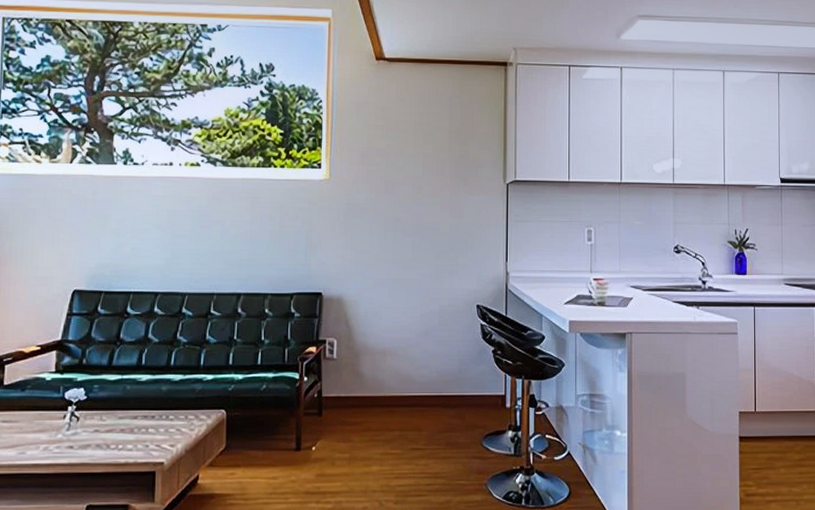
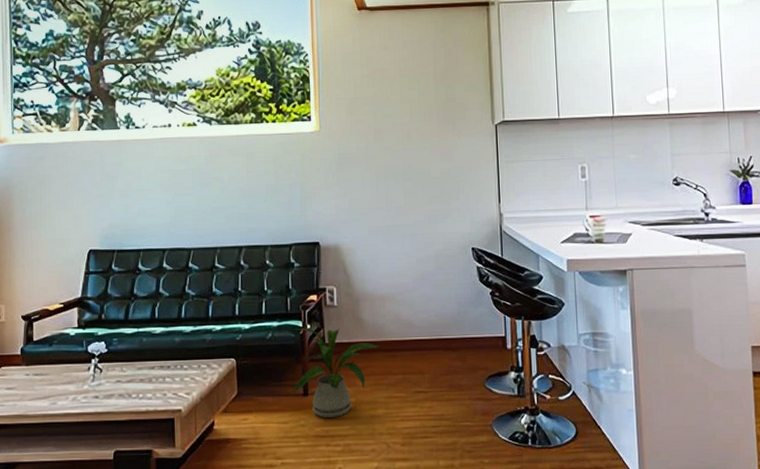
house plant: none [284,380,378,475] -> present [292,328,380,419]

